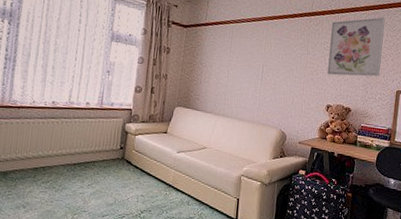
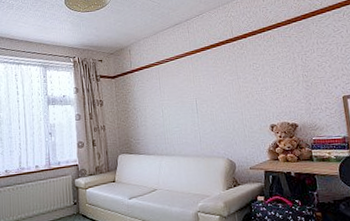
wall art: present [327,16,385,77] -> none [255,26,320,95]

